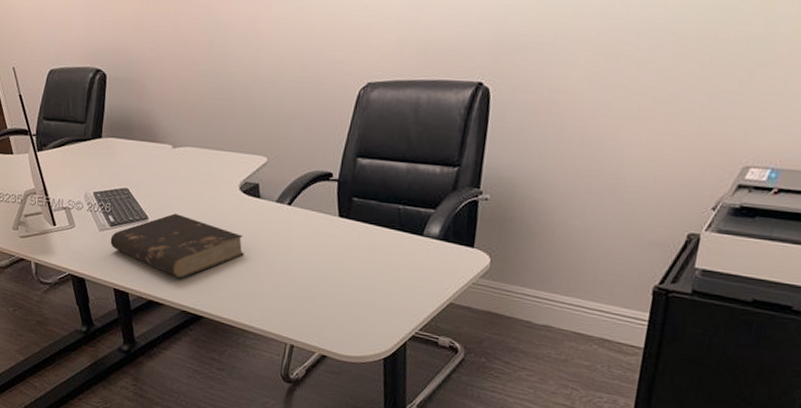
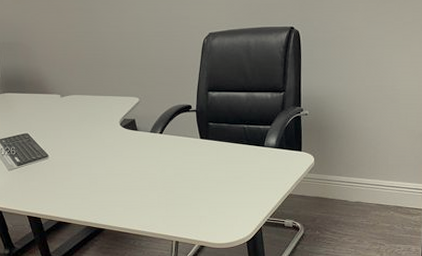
book: present [110,213,244,279] -> none [19,150,130,201]

